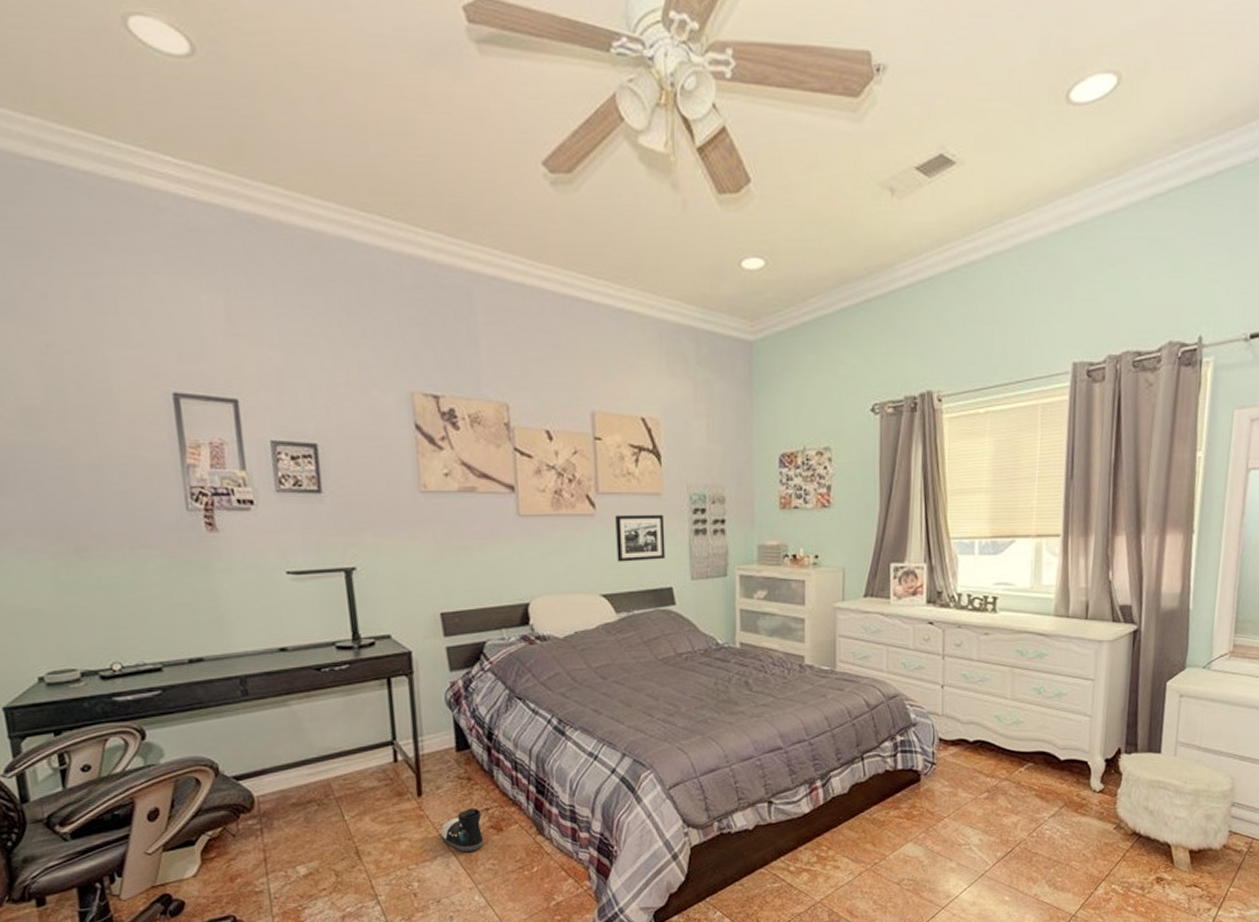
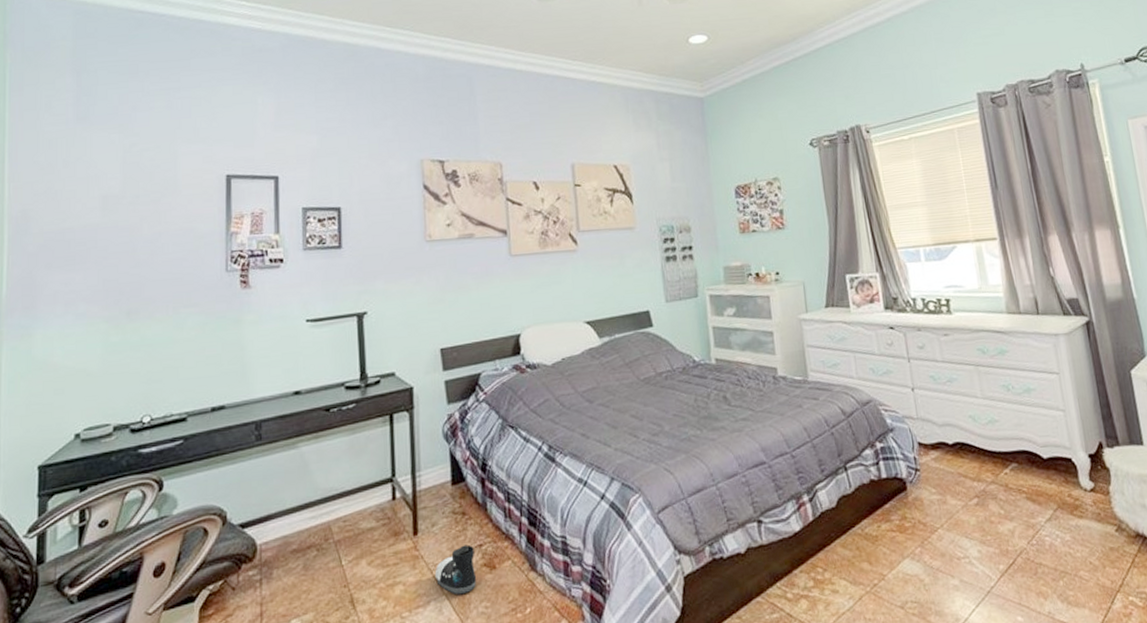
picture frame: present [615,514,666,562] -> none [595,245,641,291]

